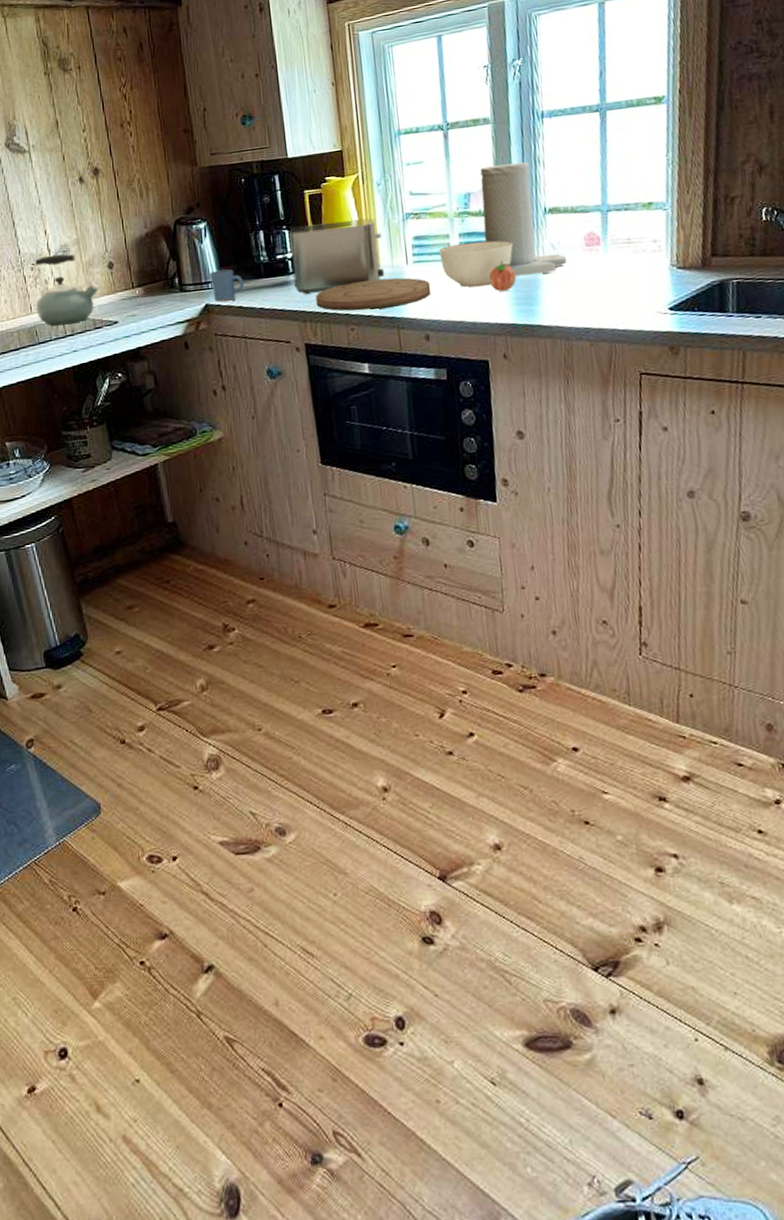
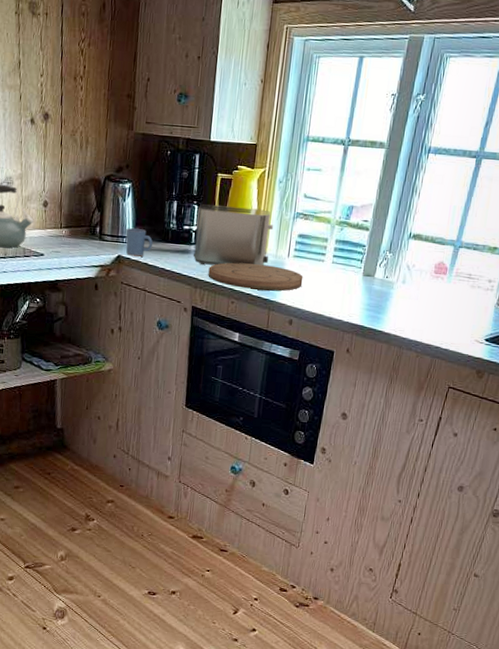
bowl: present [438,240,513,288] -> none [315,248,377,289]
paper towel: present [480,161,568,277] -> none [355,186,417,289]
fruit: present [489,260,517,292] -> none [350,270,373,297]

